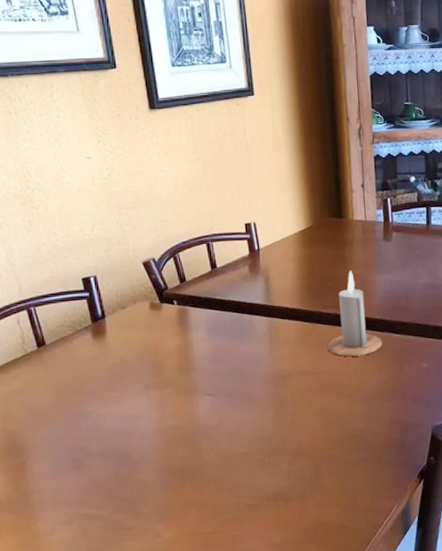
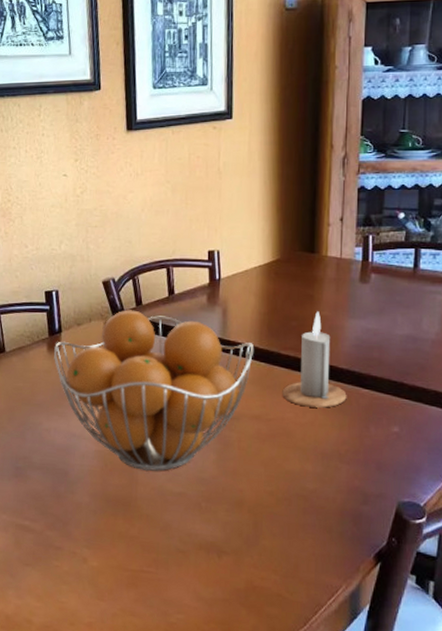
fruit basket: none [99,287,298,439] -> present [54,310,255,472]

